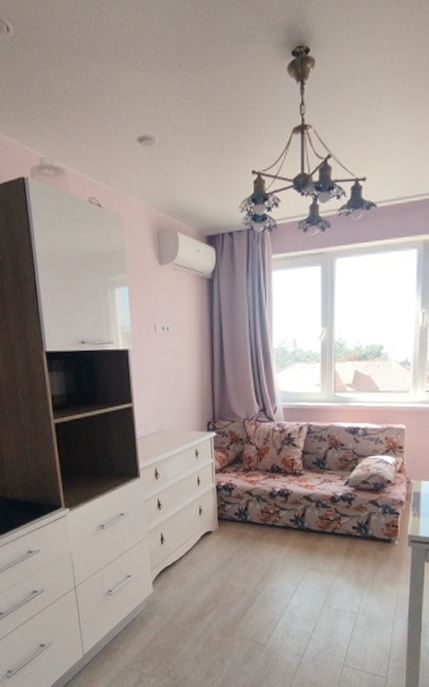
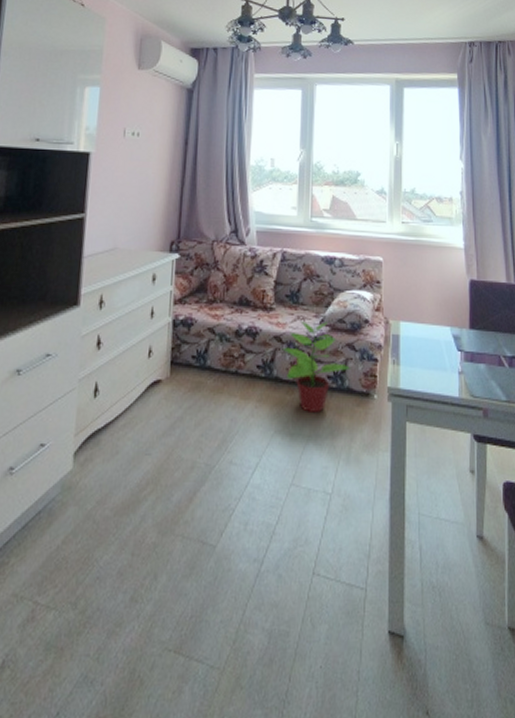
potted plant: none [311,483,374,555] -> present [282,320,351,412]

